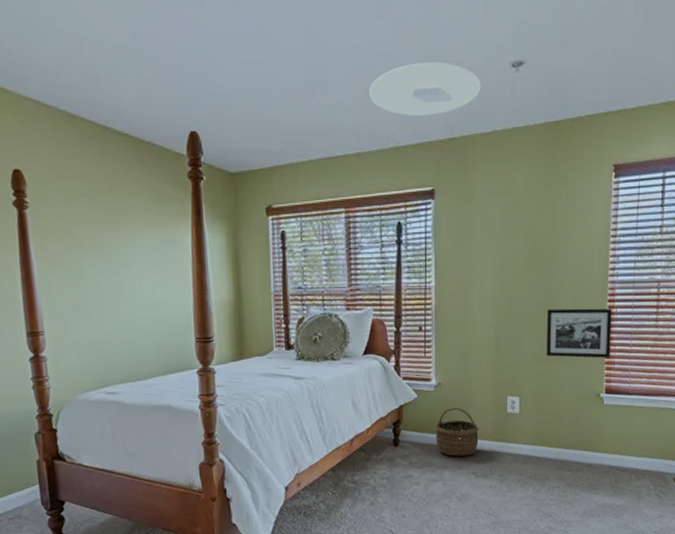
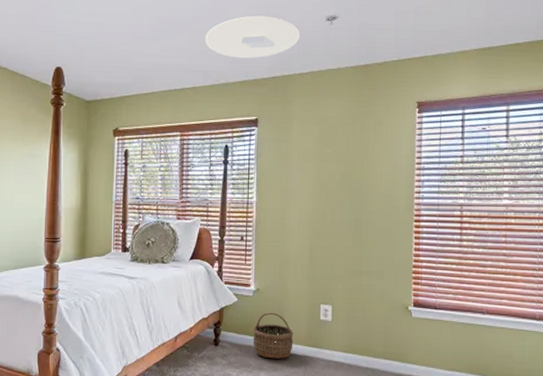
picture frame: present [546,308,612,358] -> none [357,226,418,273]

